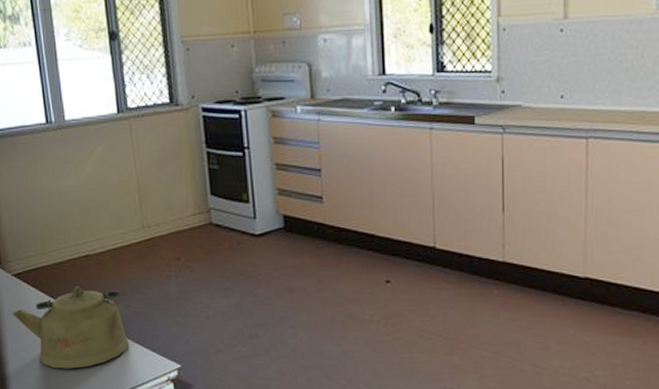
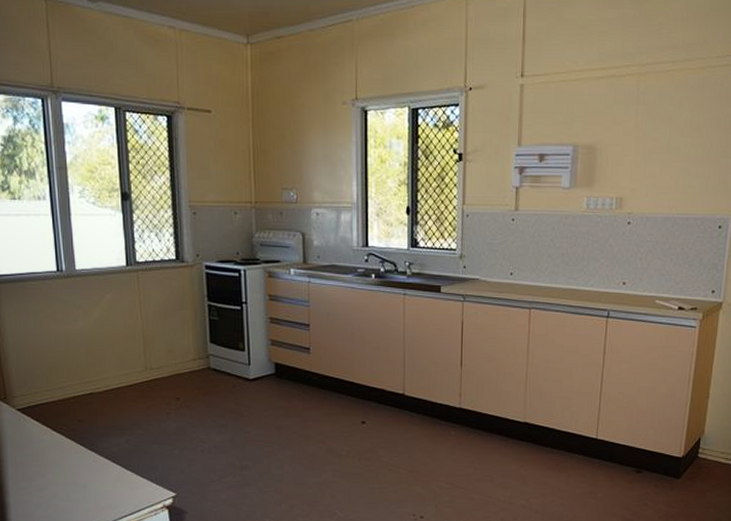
kettle: present [12,286,129,369] -> none [14,421,128,497]

